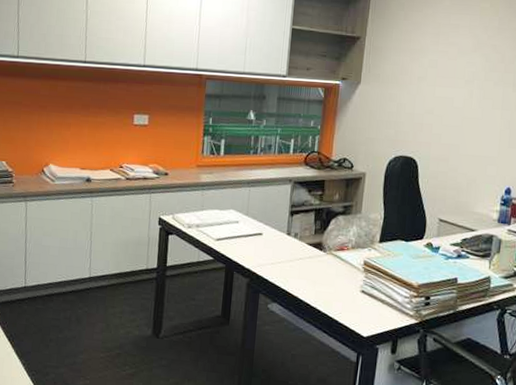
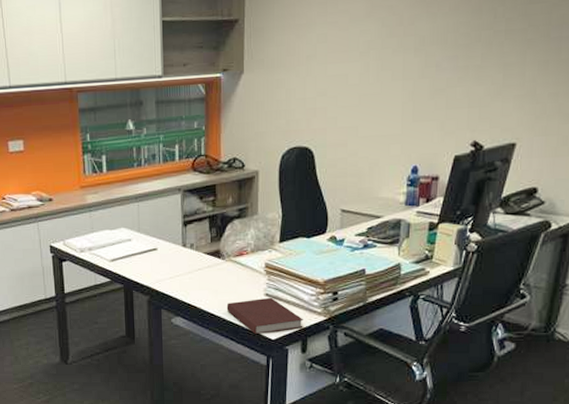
notebook: none [323,294,396,330] -> present [226,297,303,335]

